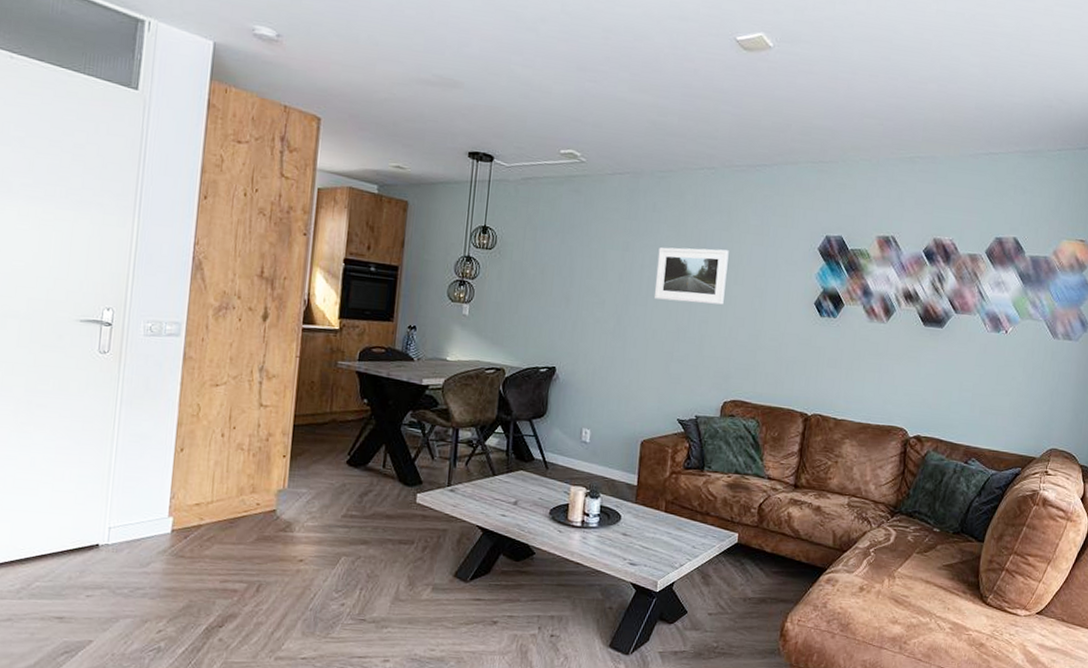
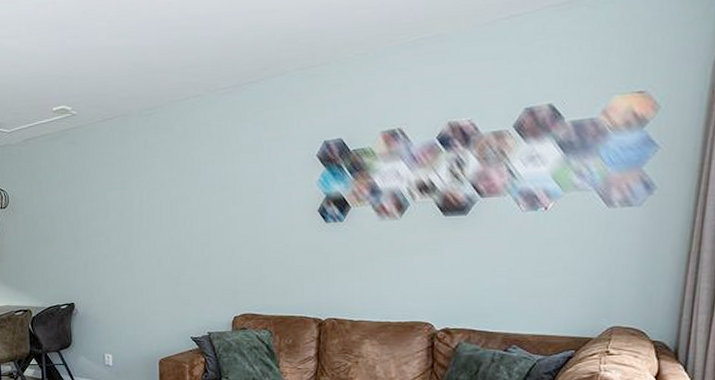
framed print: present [654,247,729,305] -> none [154,173,224,230]

